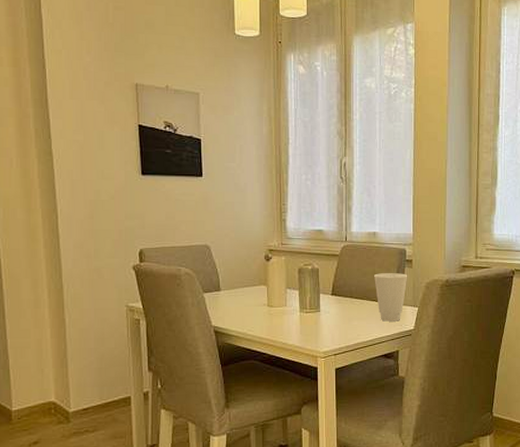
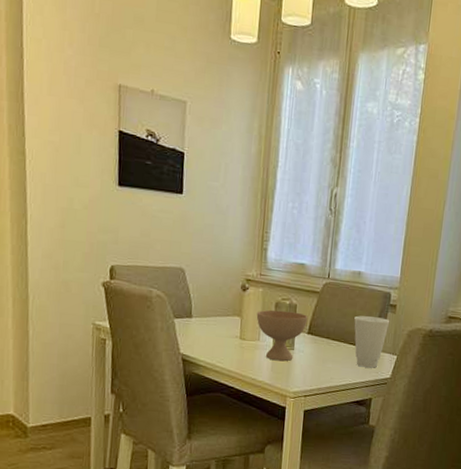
bowl: none [281,276,331,324] -> present [256,310,308,362]

